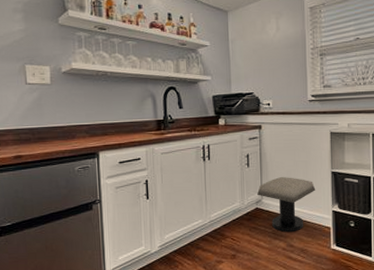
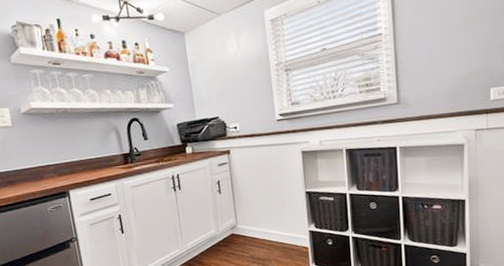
stool: present [256,177,316,233] -> none [230,200,291,256]

